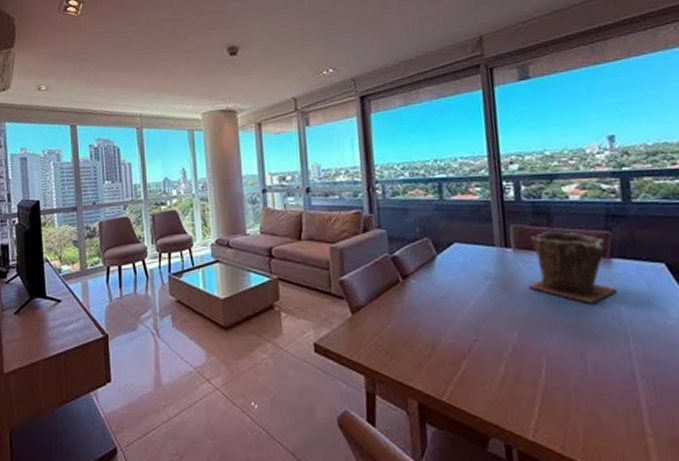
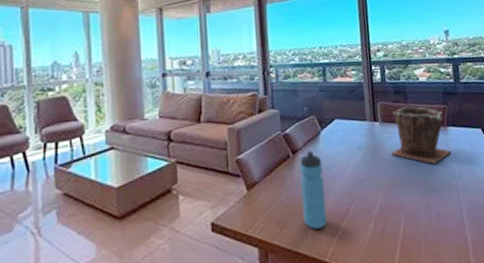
water bottle: none [411,277,445,364] -> present [300,151,328,229]

